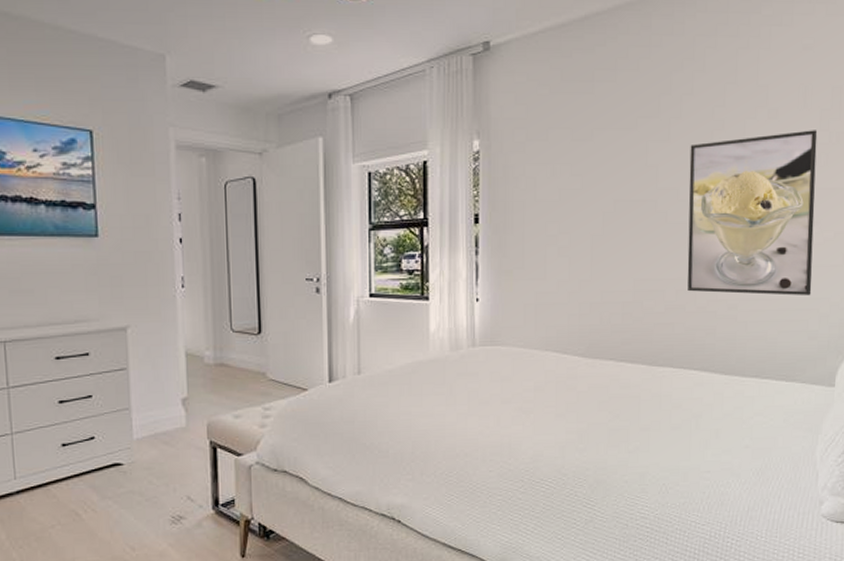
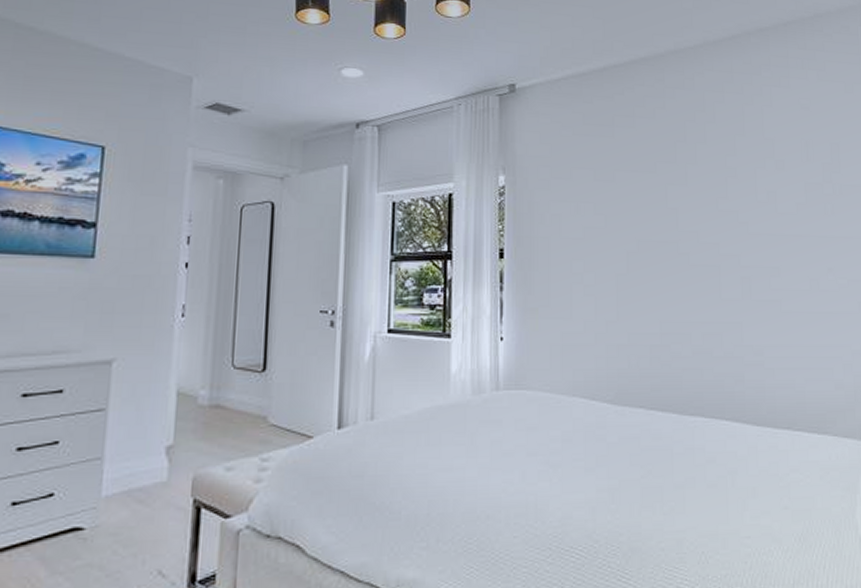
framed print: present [687,130,818,296] -> none [707,181,833,342]

